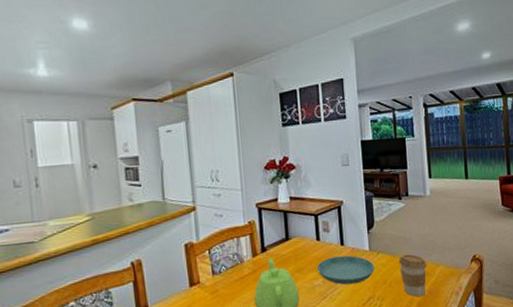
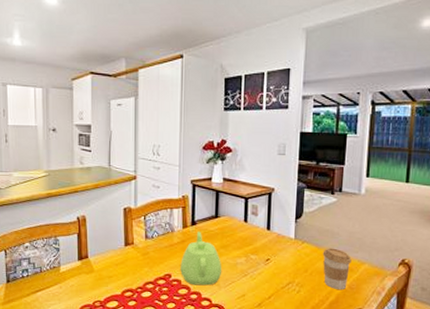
saucer: present [317,255,375,285] -> none [242,239,298,268]

